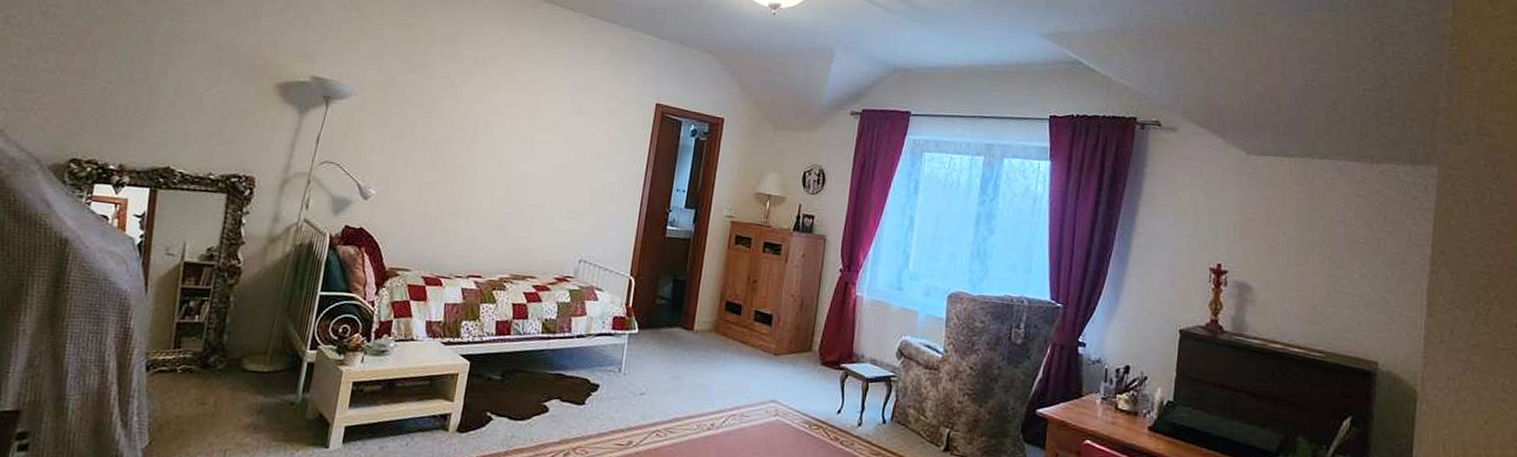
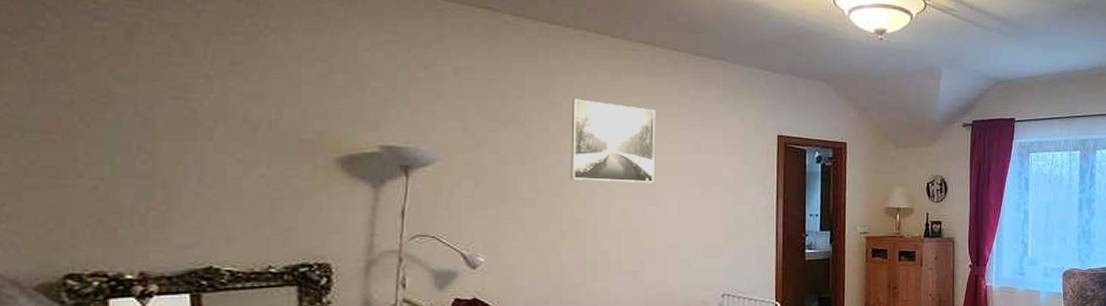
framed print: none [460,49,545,138] -> present [571,99,656,183]

